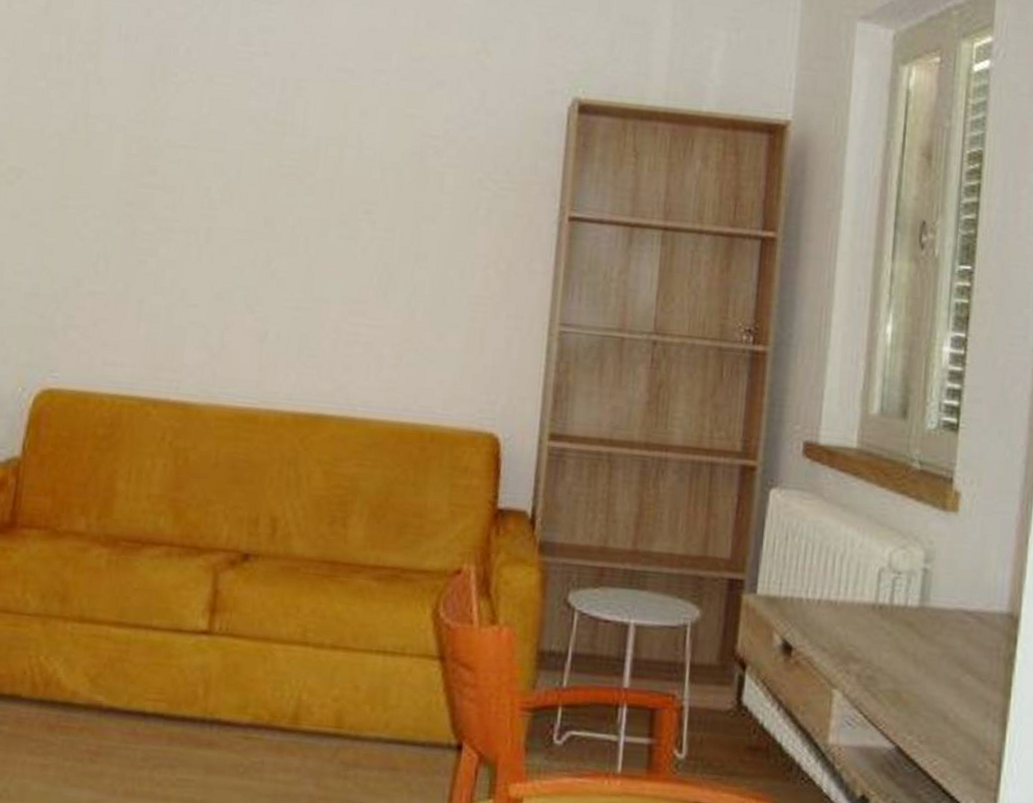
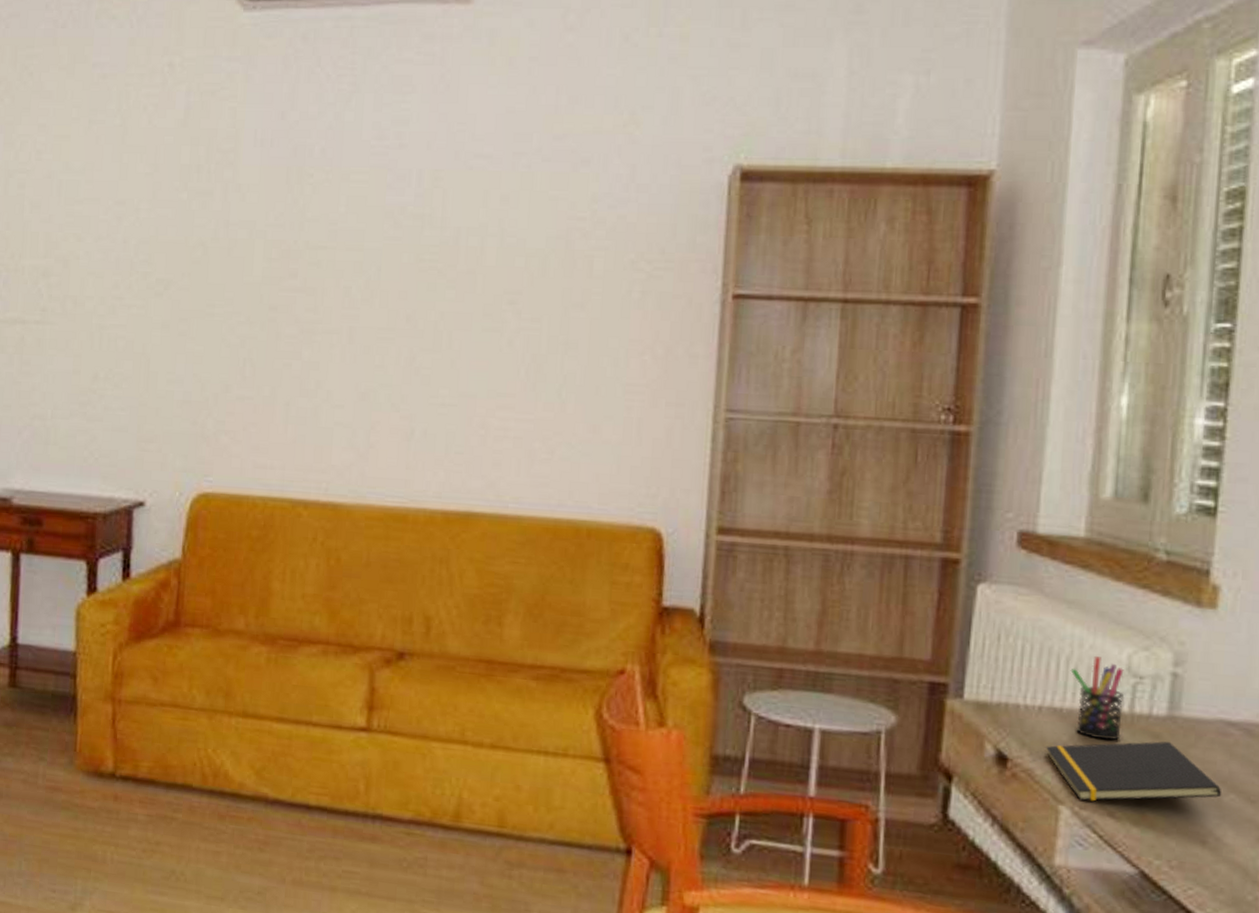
notepad: none [823,629,961,685] -> present [1046,741,1222,801]
pen holder: none [843,553,886,630] -> present [1070,655,1124,741]

